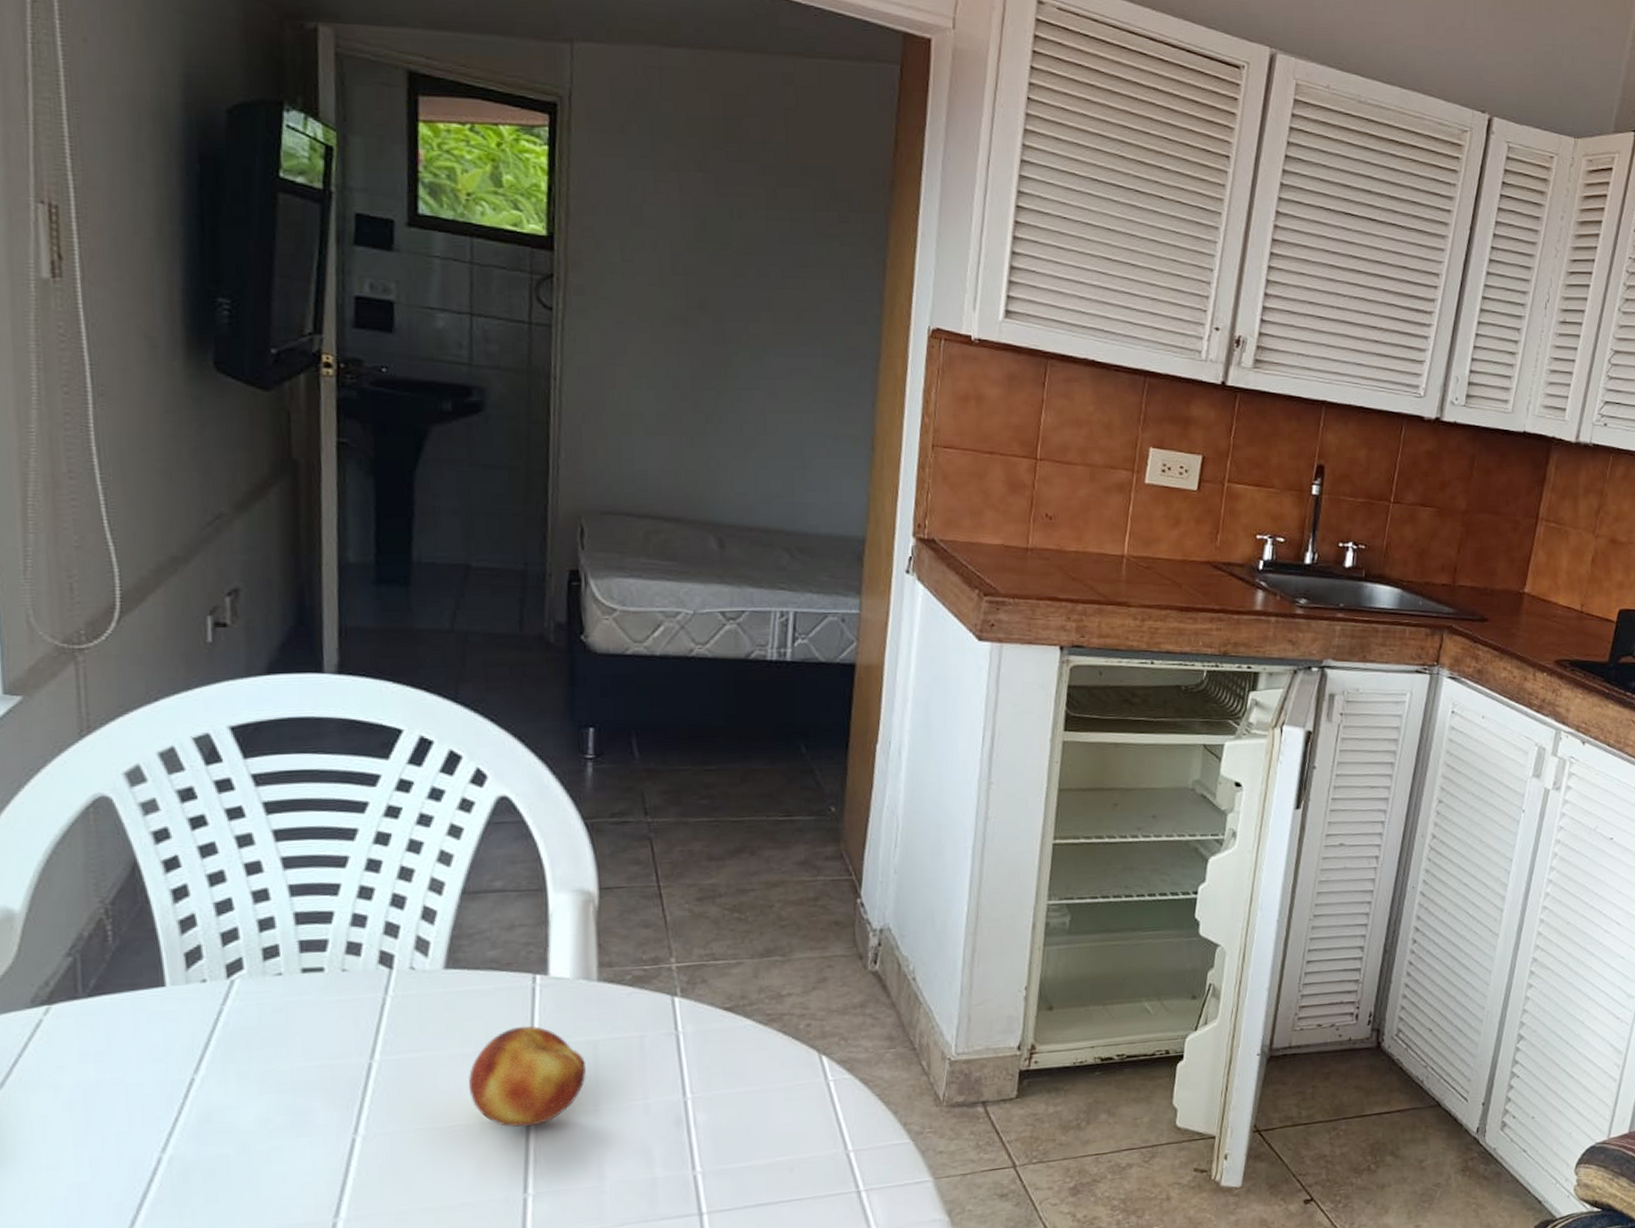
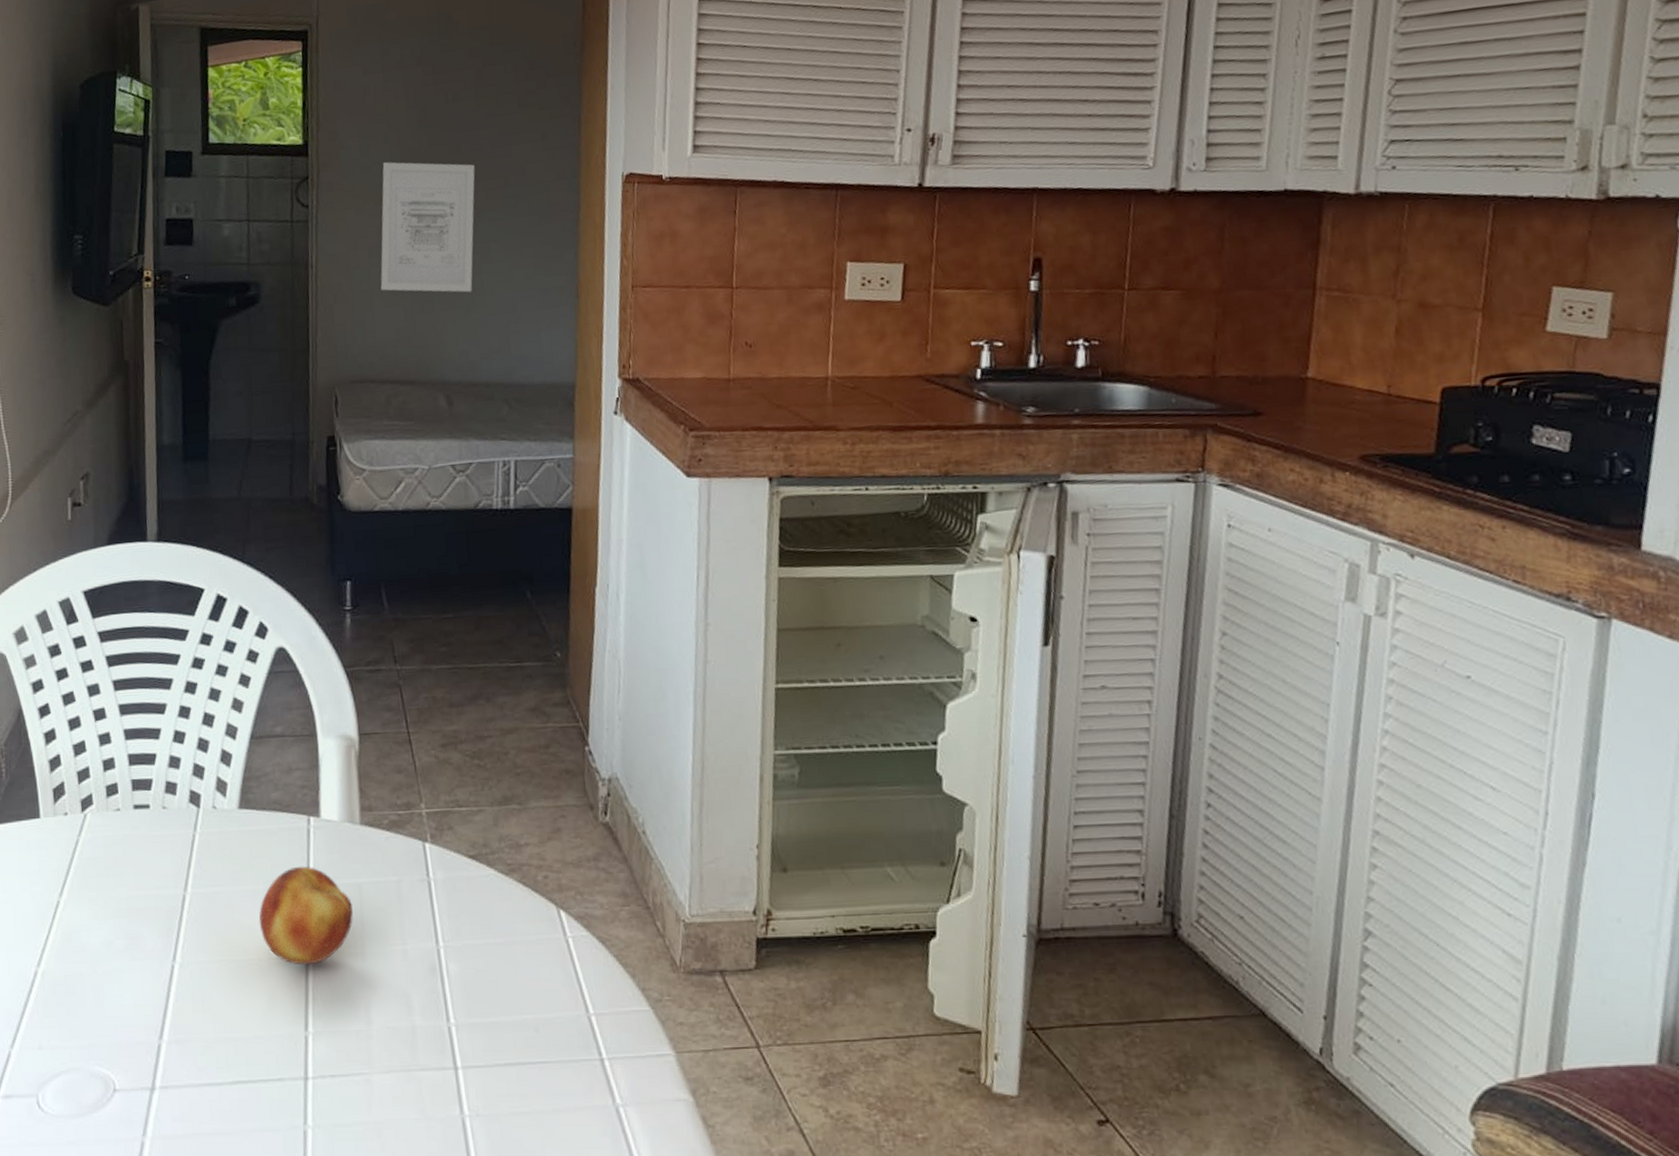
wall art: none [642,273,762,430] -> present [380,162,475,293]

